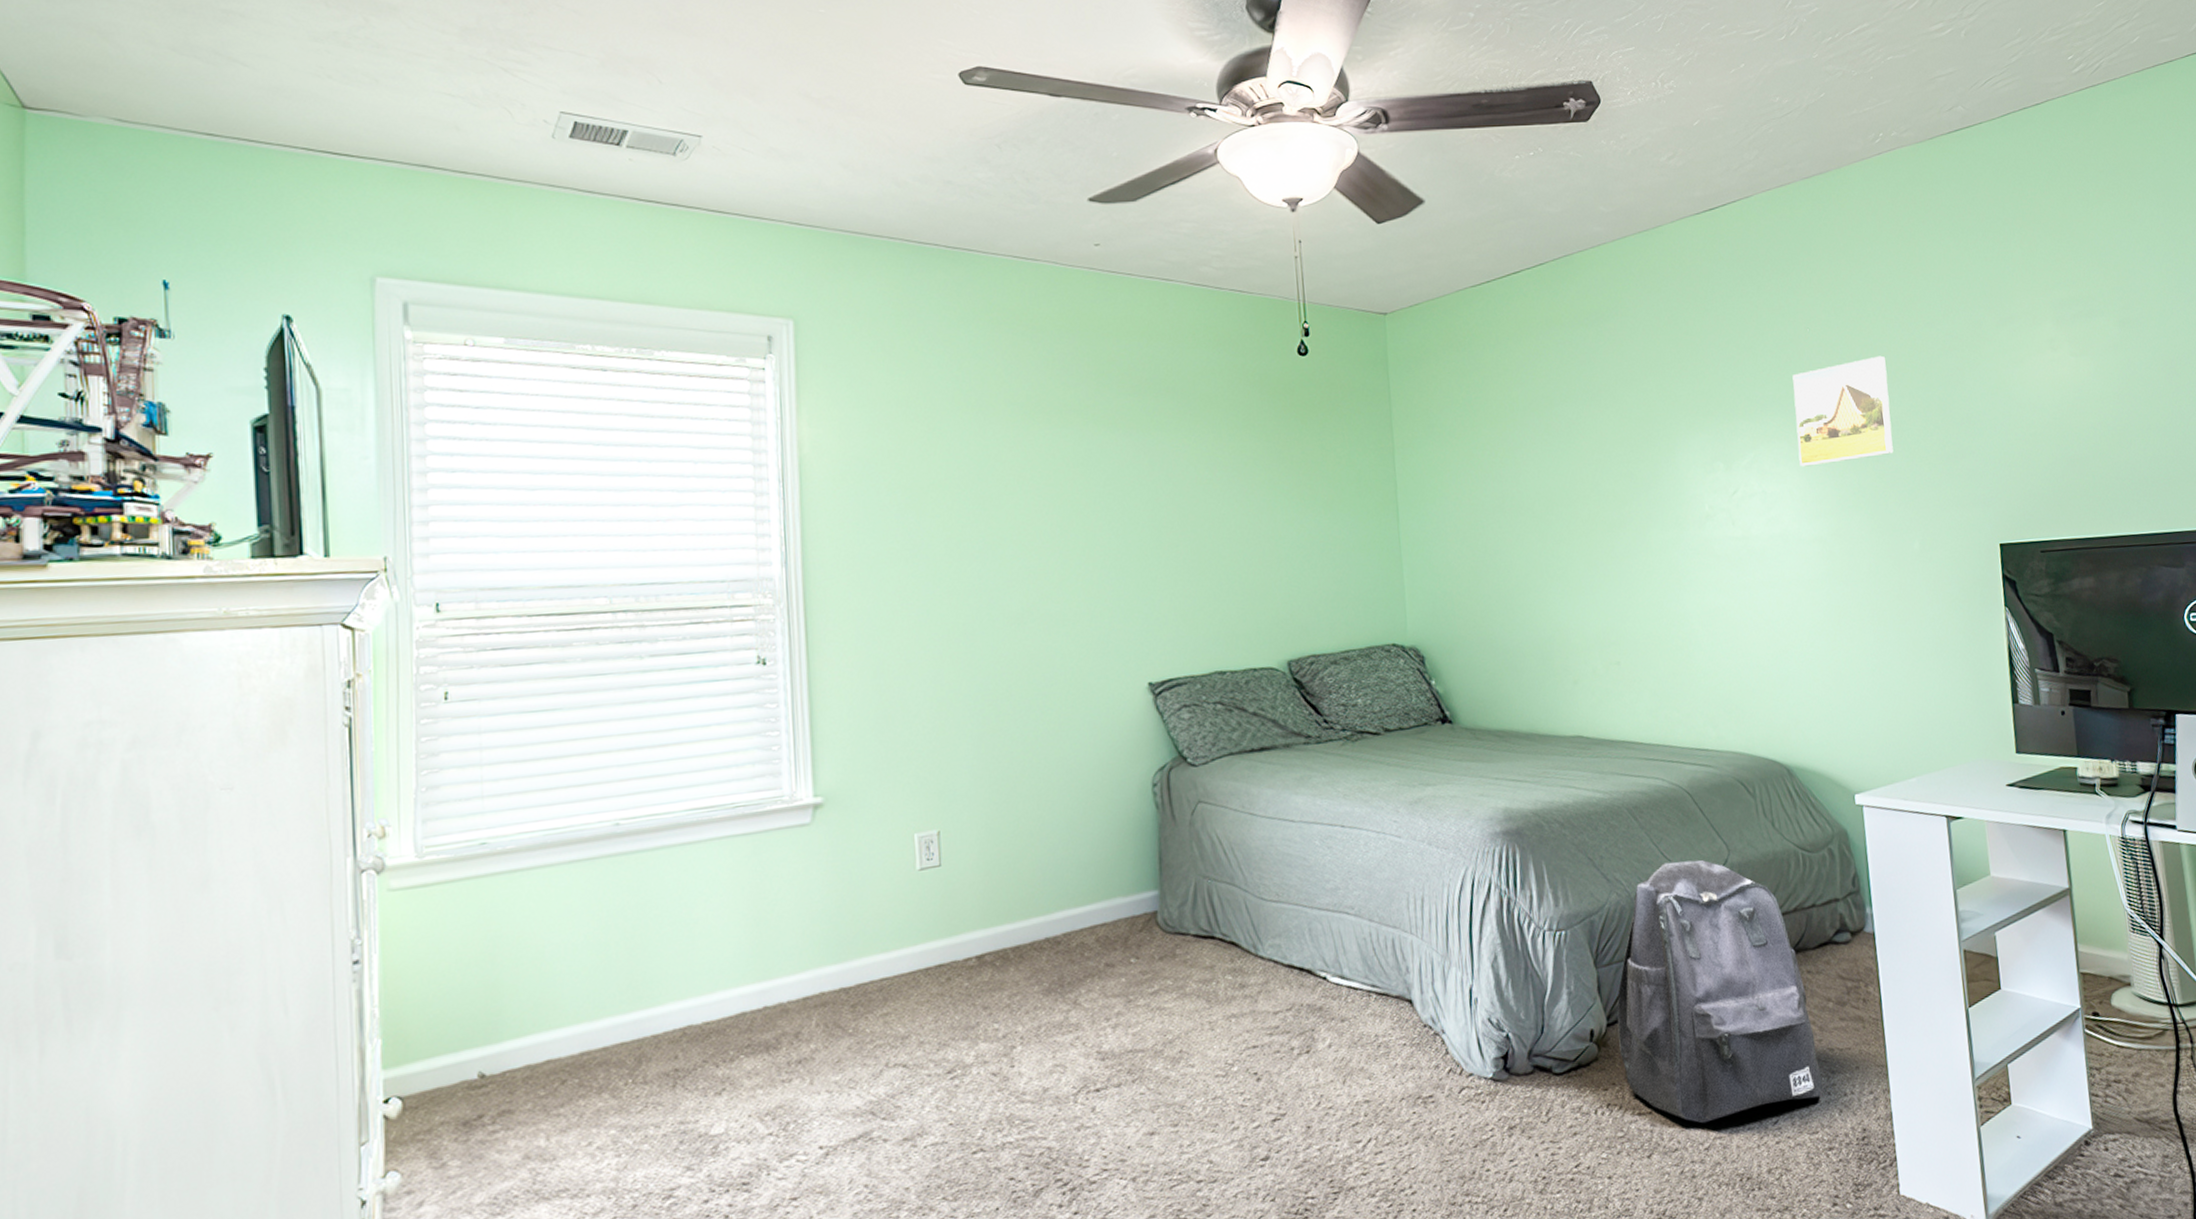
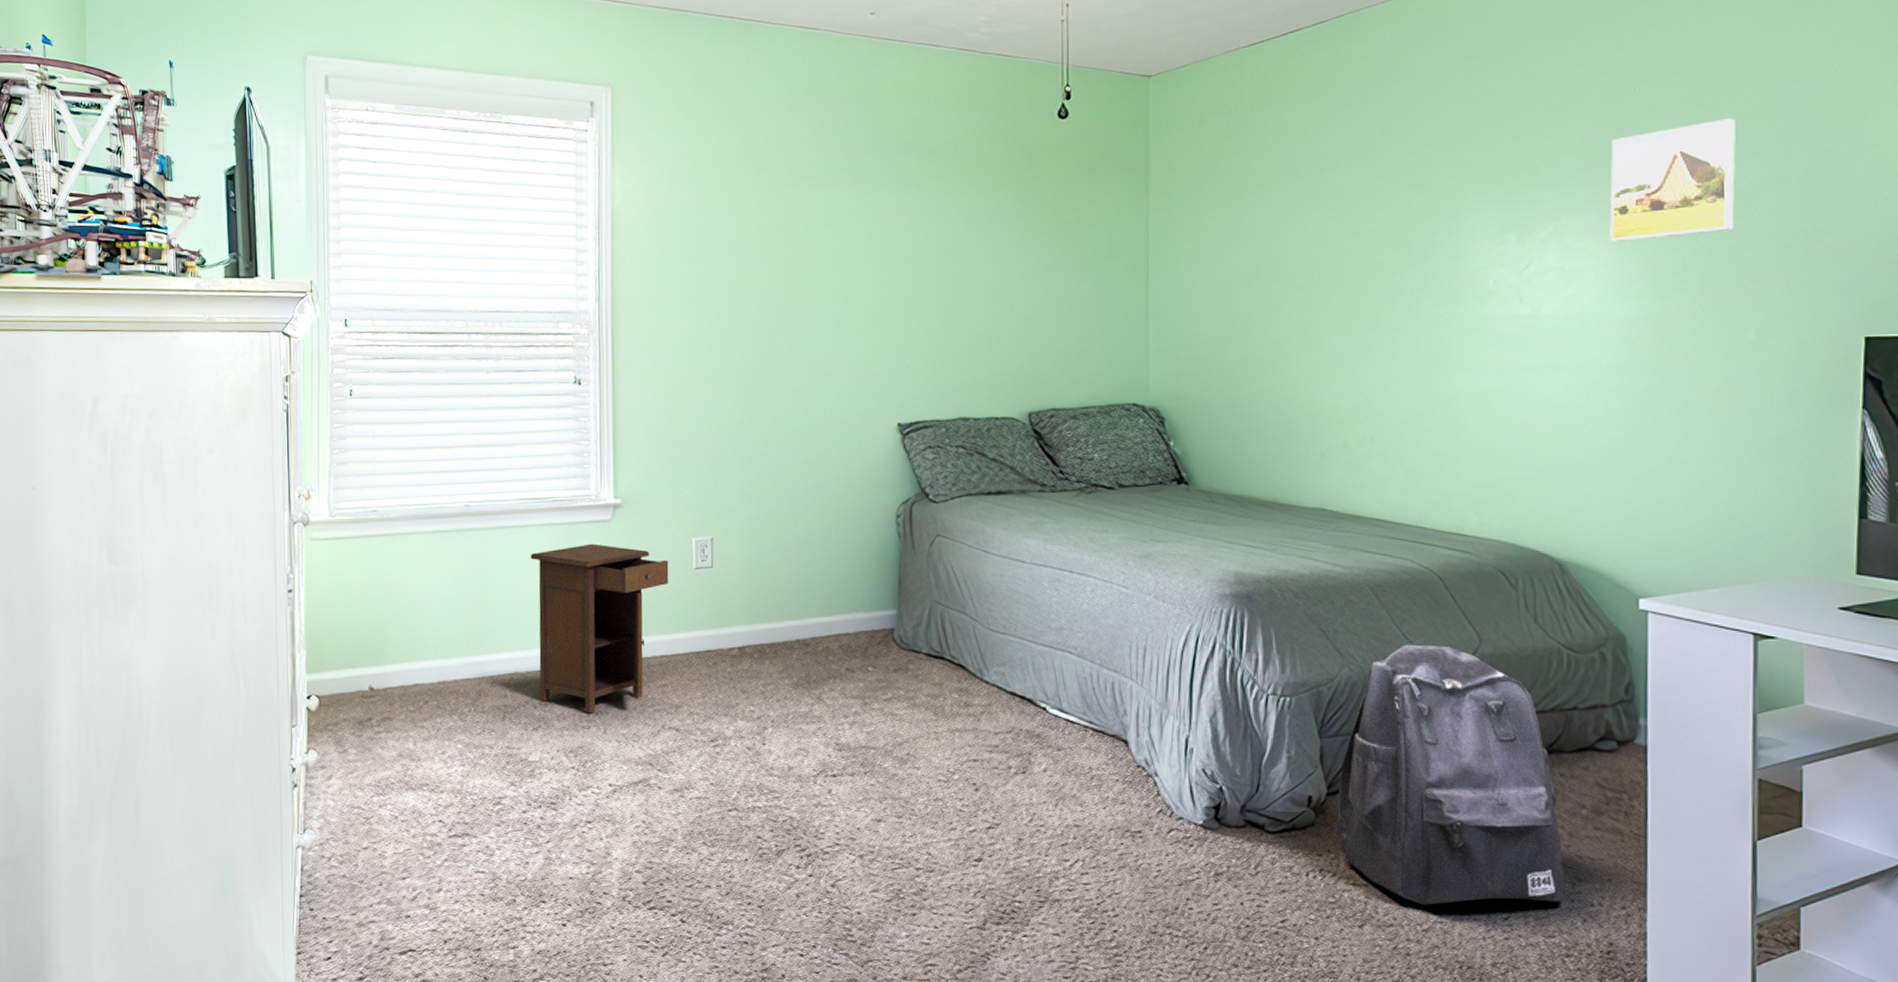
nightstand: none [704,853,888,1064] -> present [530,543,669,714]

